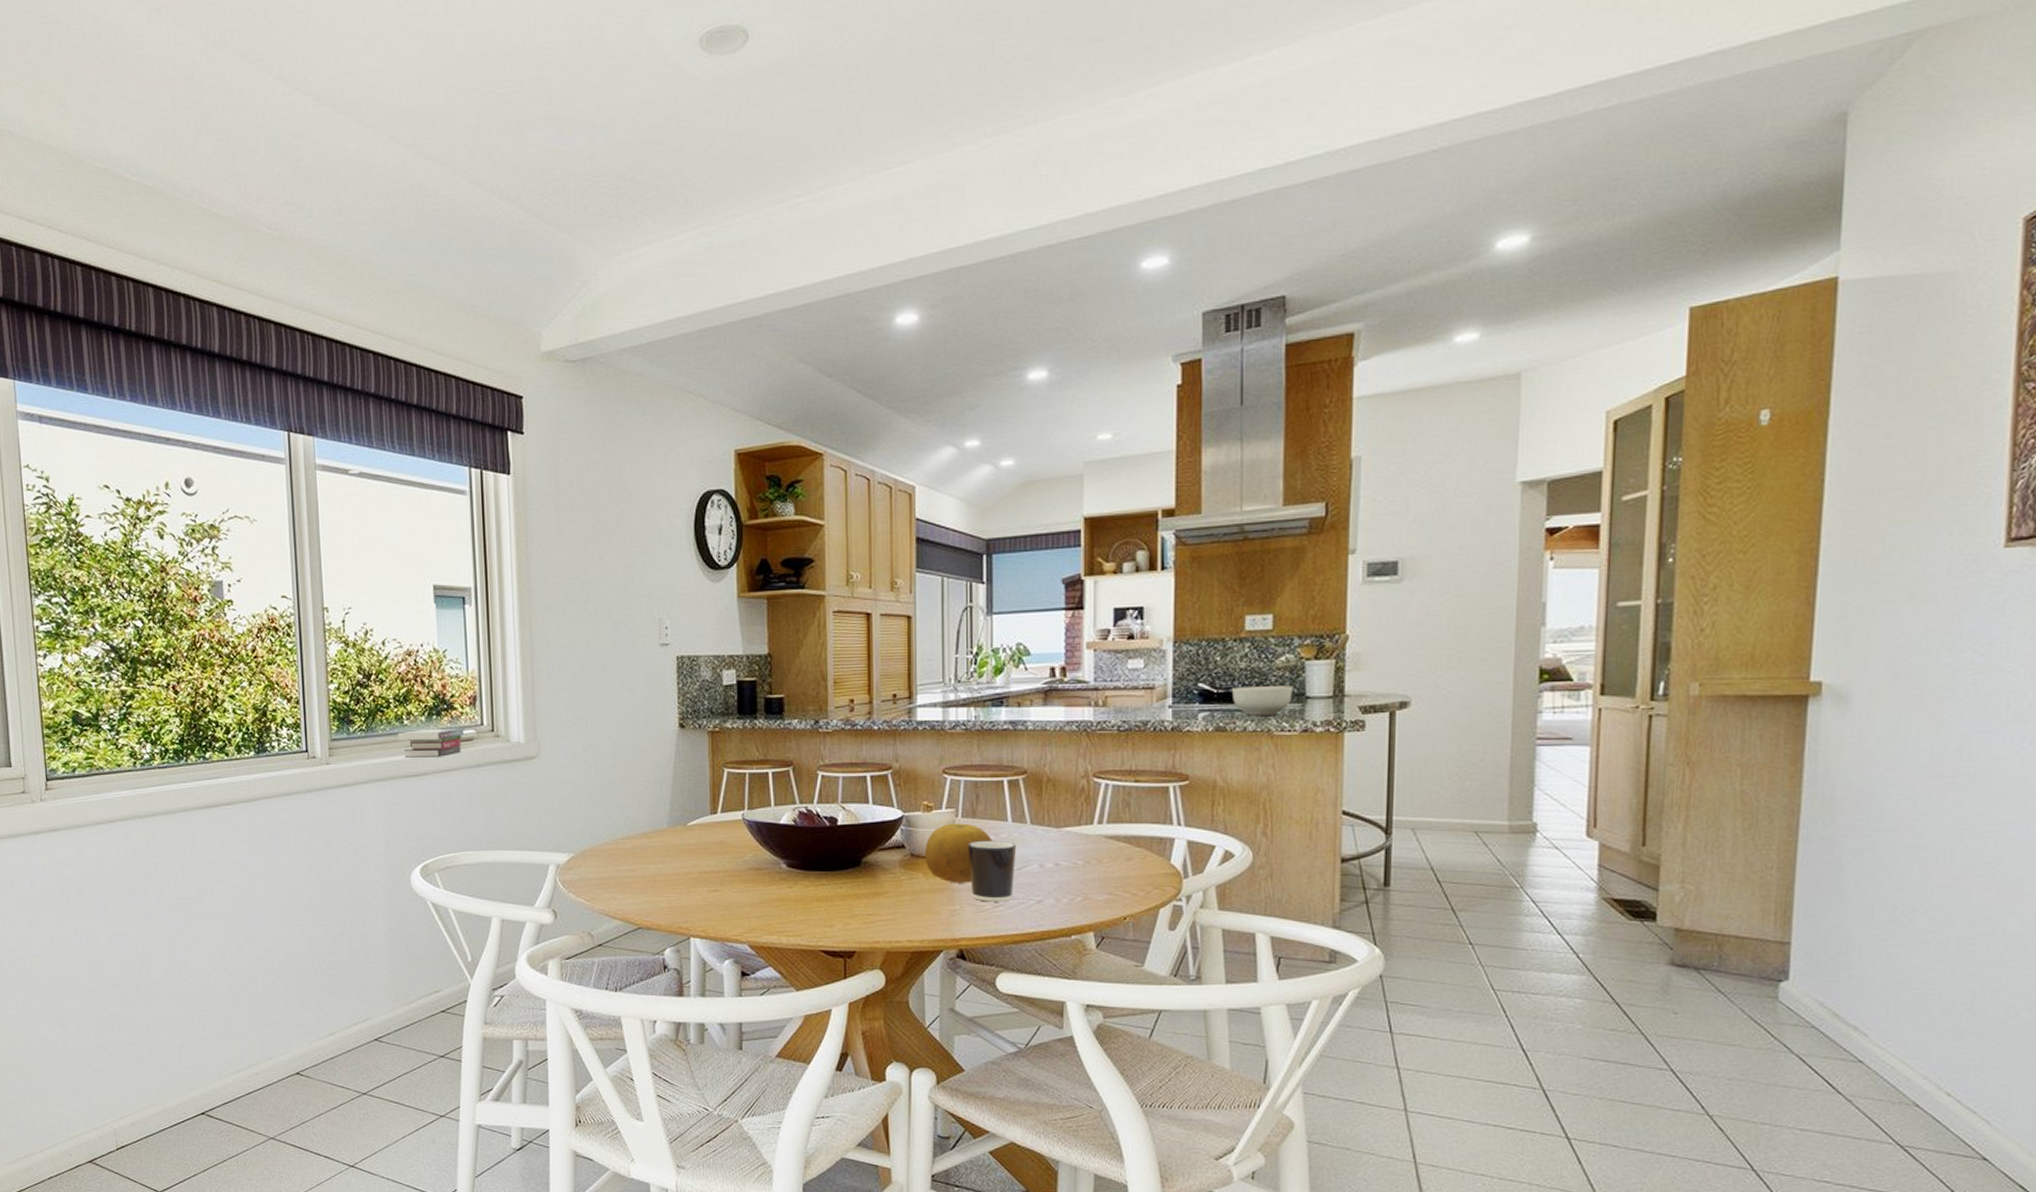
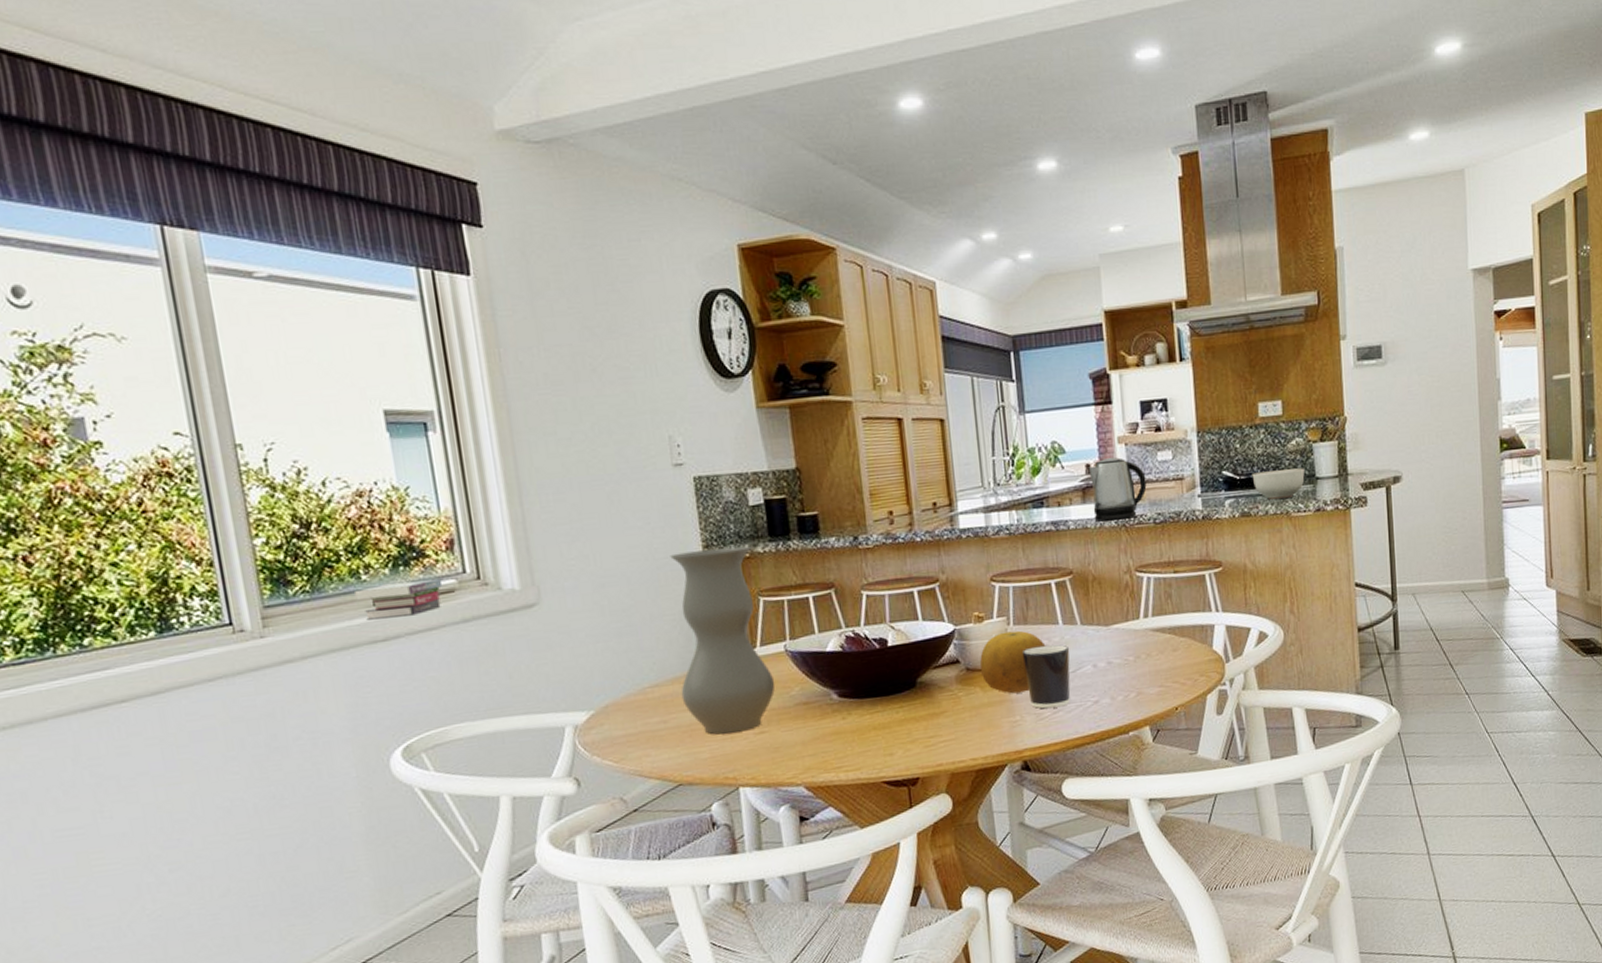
vase: none [648,721,731,888] -> present [670,546,776,735]
kettle: none [1053,663,1113,725] -> present [1088,457,1147,522]

